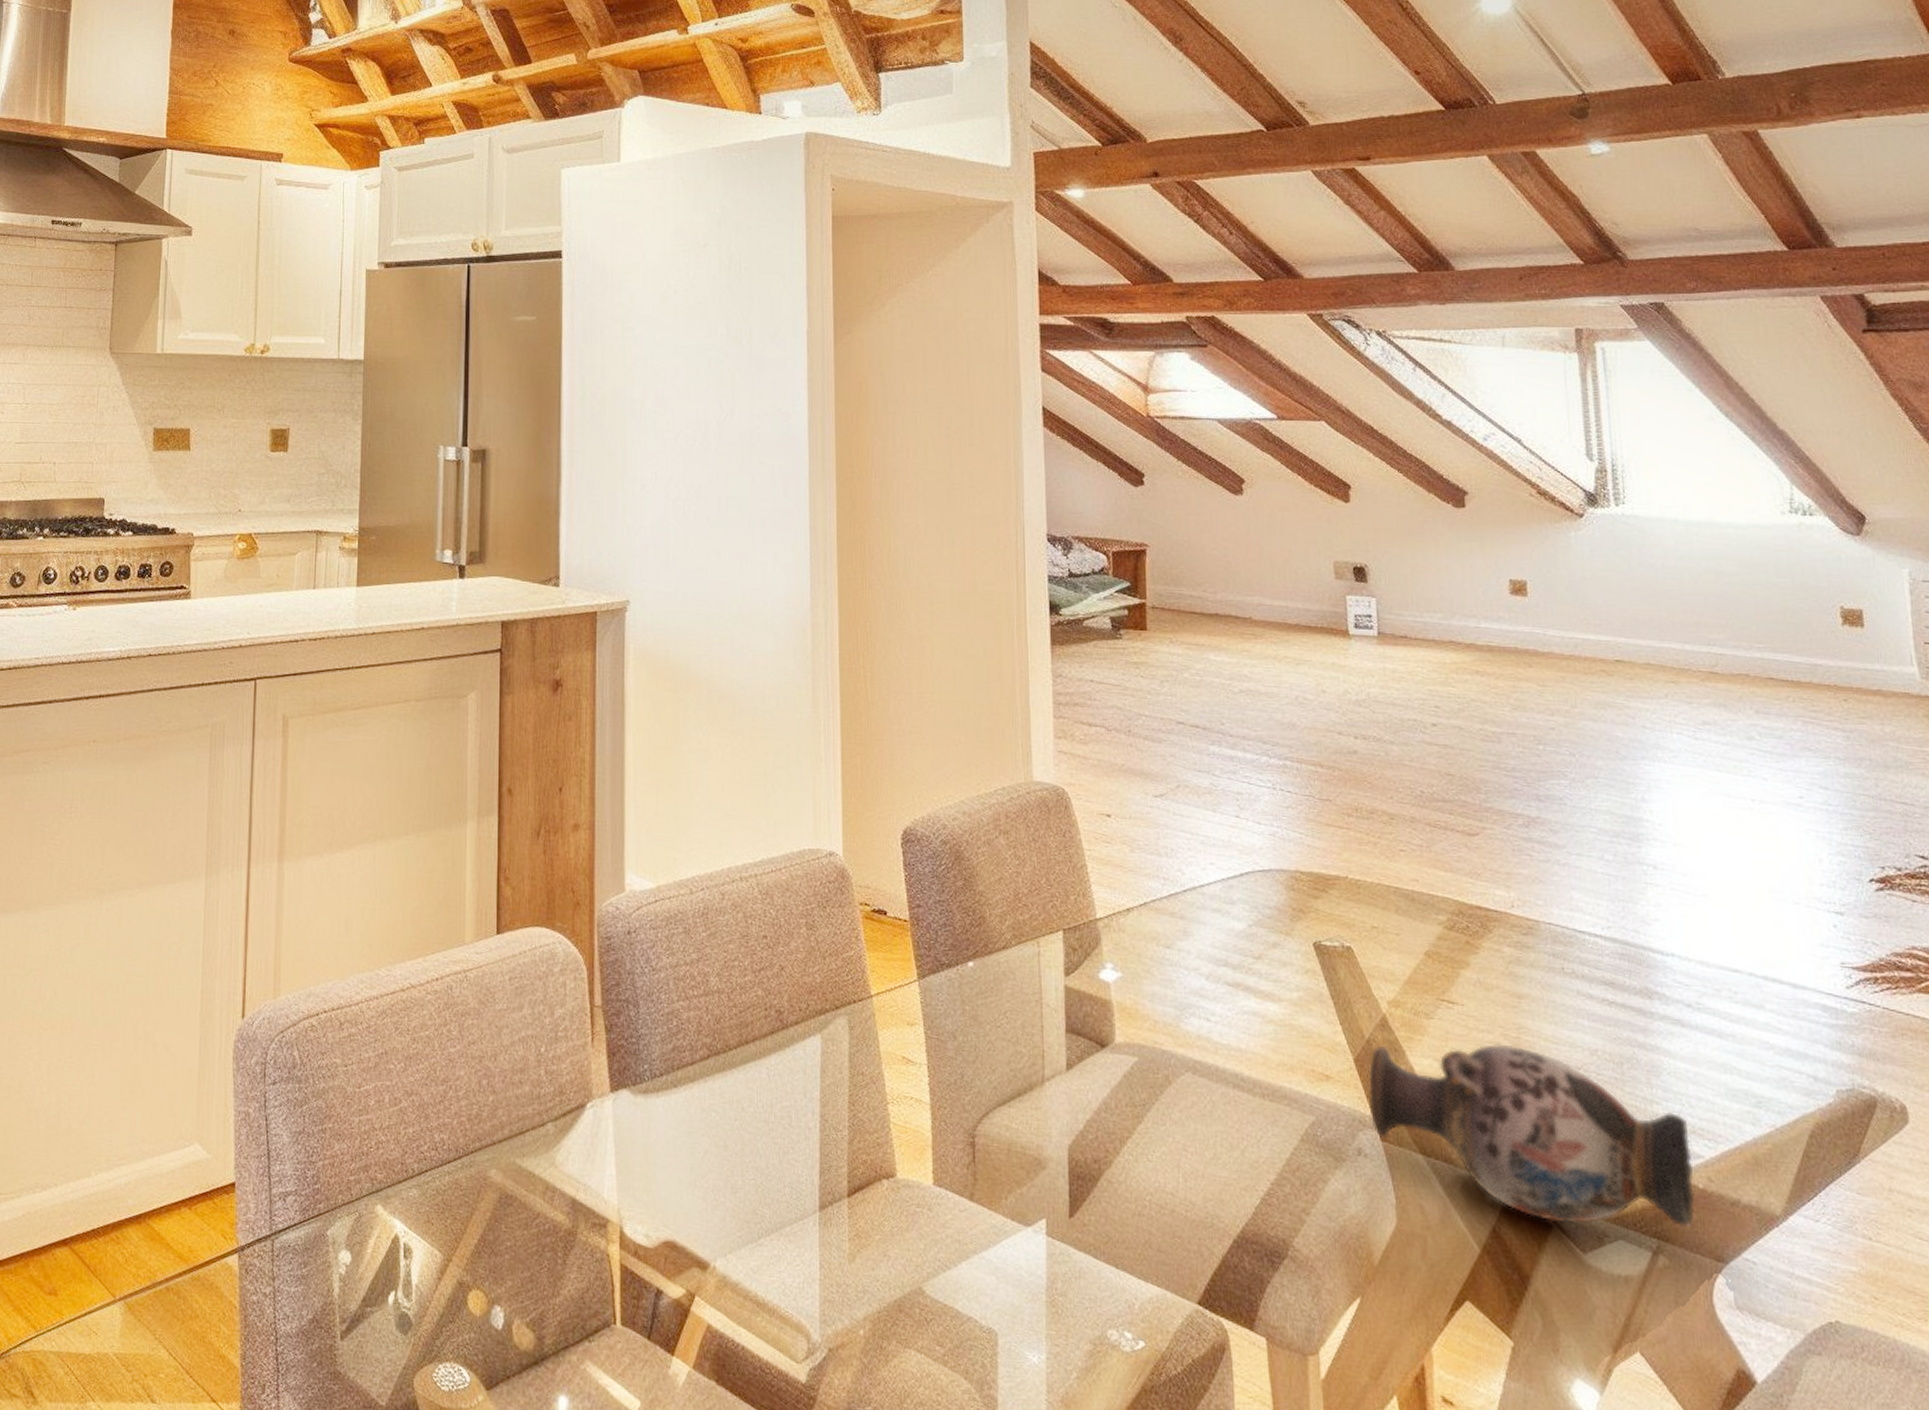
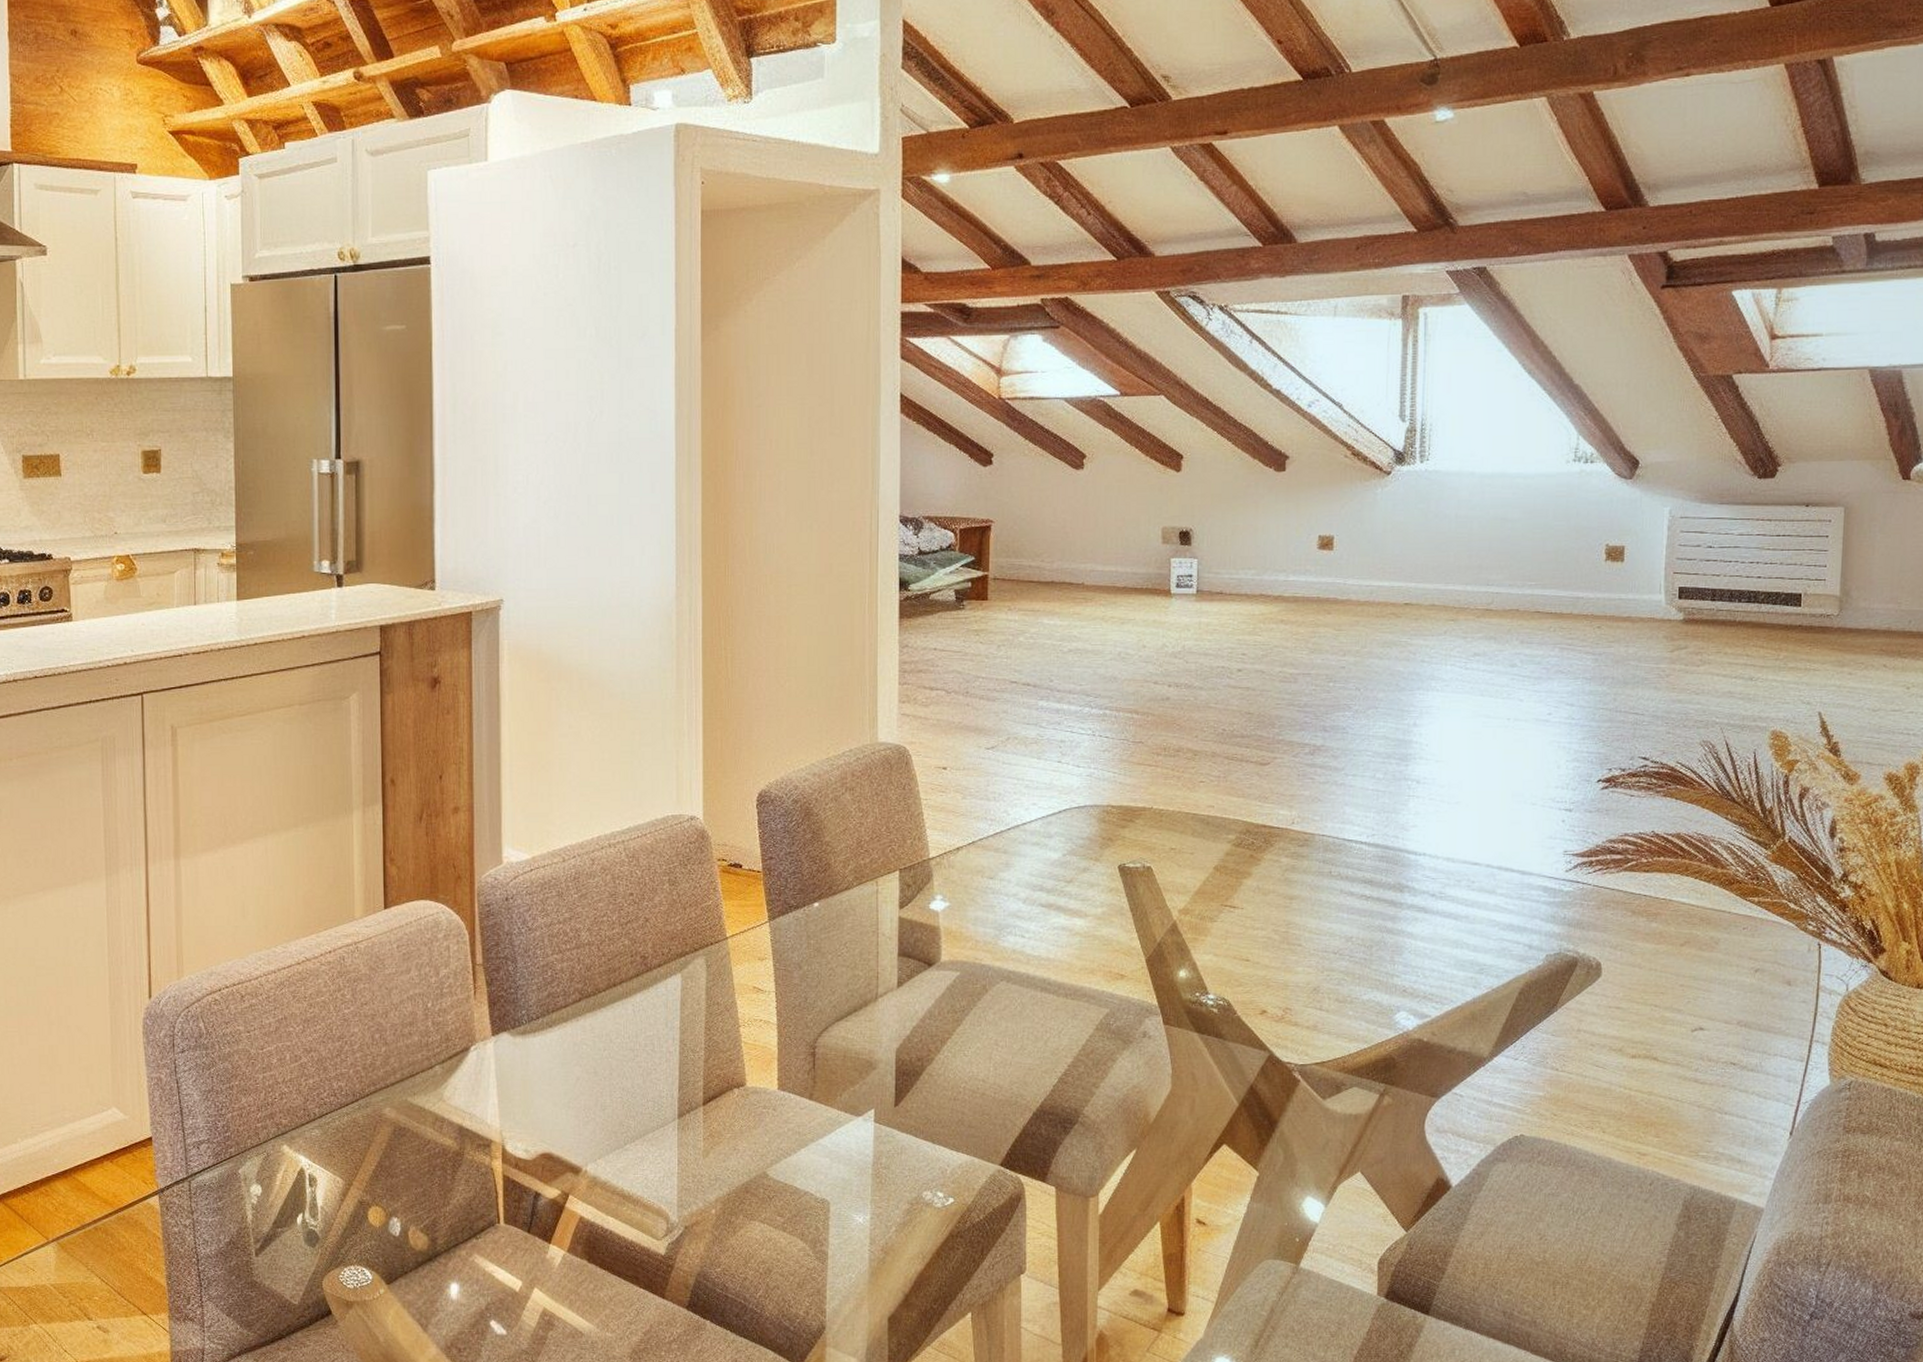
decorative vase: present [1368,1043,1695,1228] -> none [1155,938,1422,1078]

